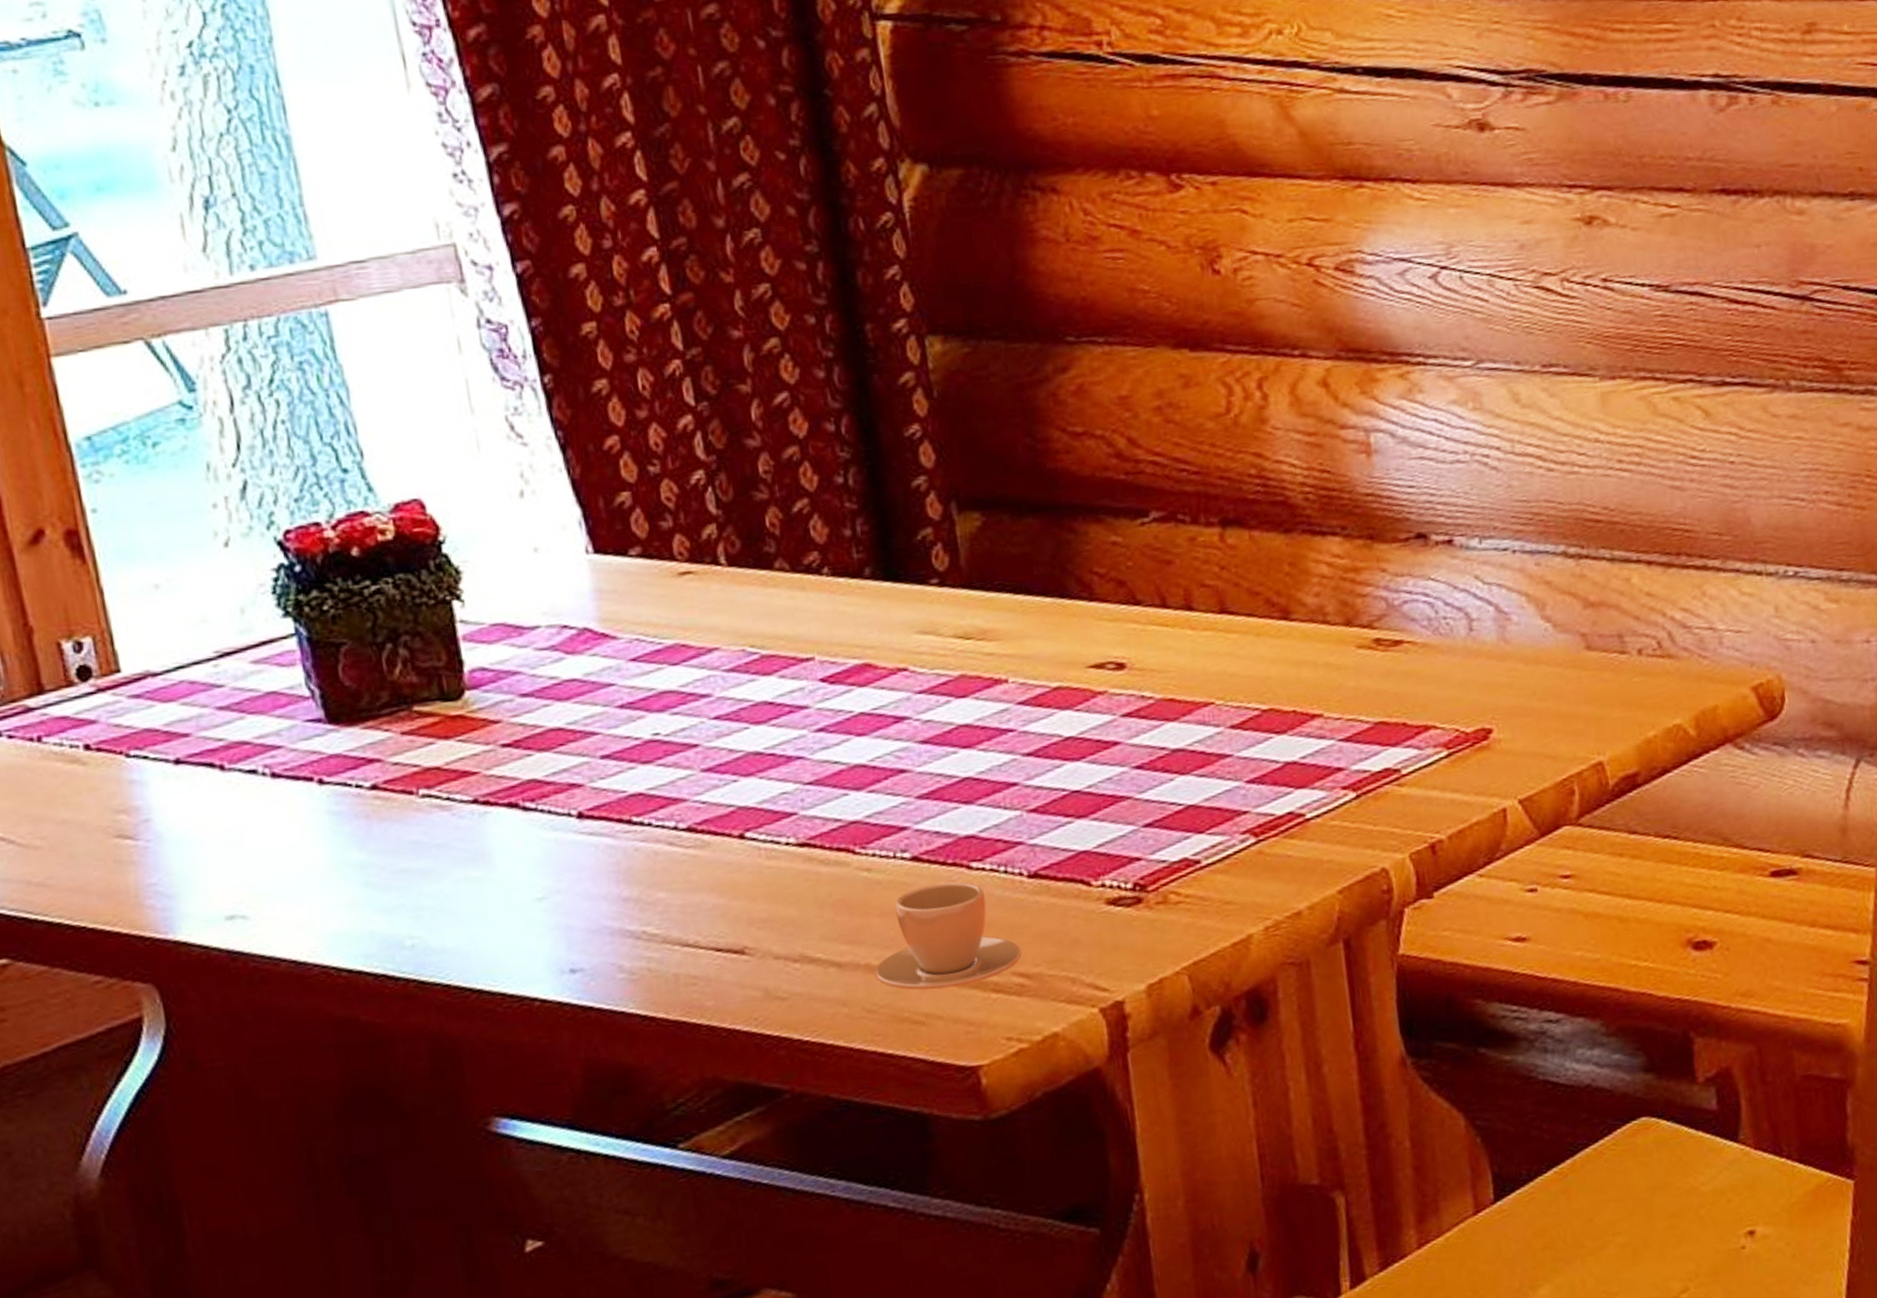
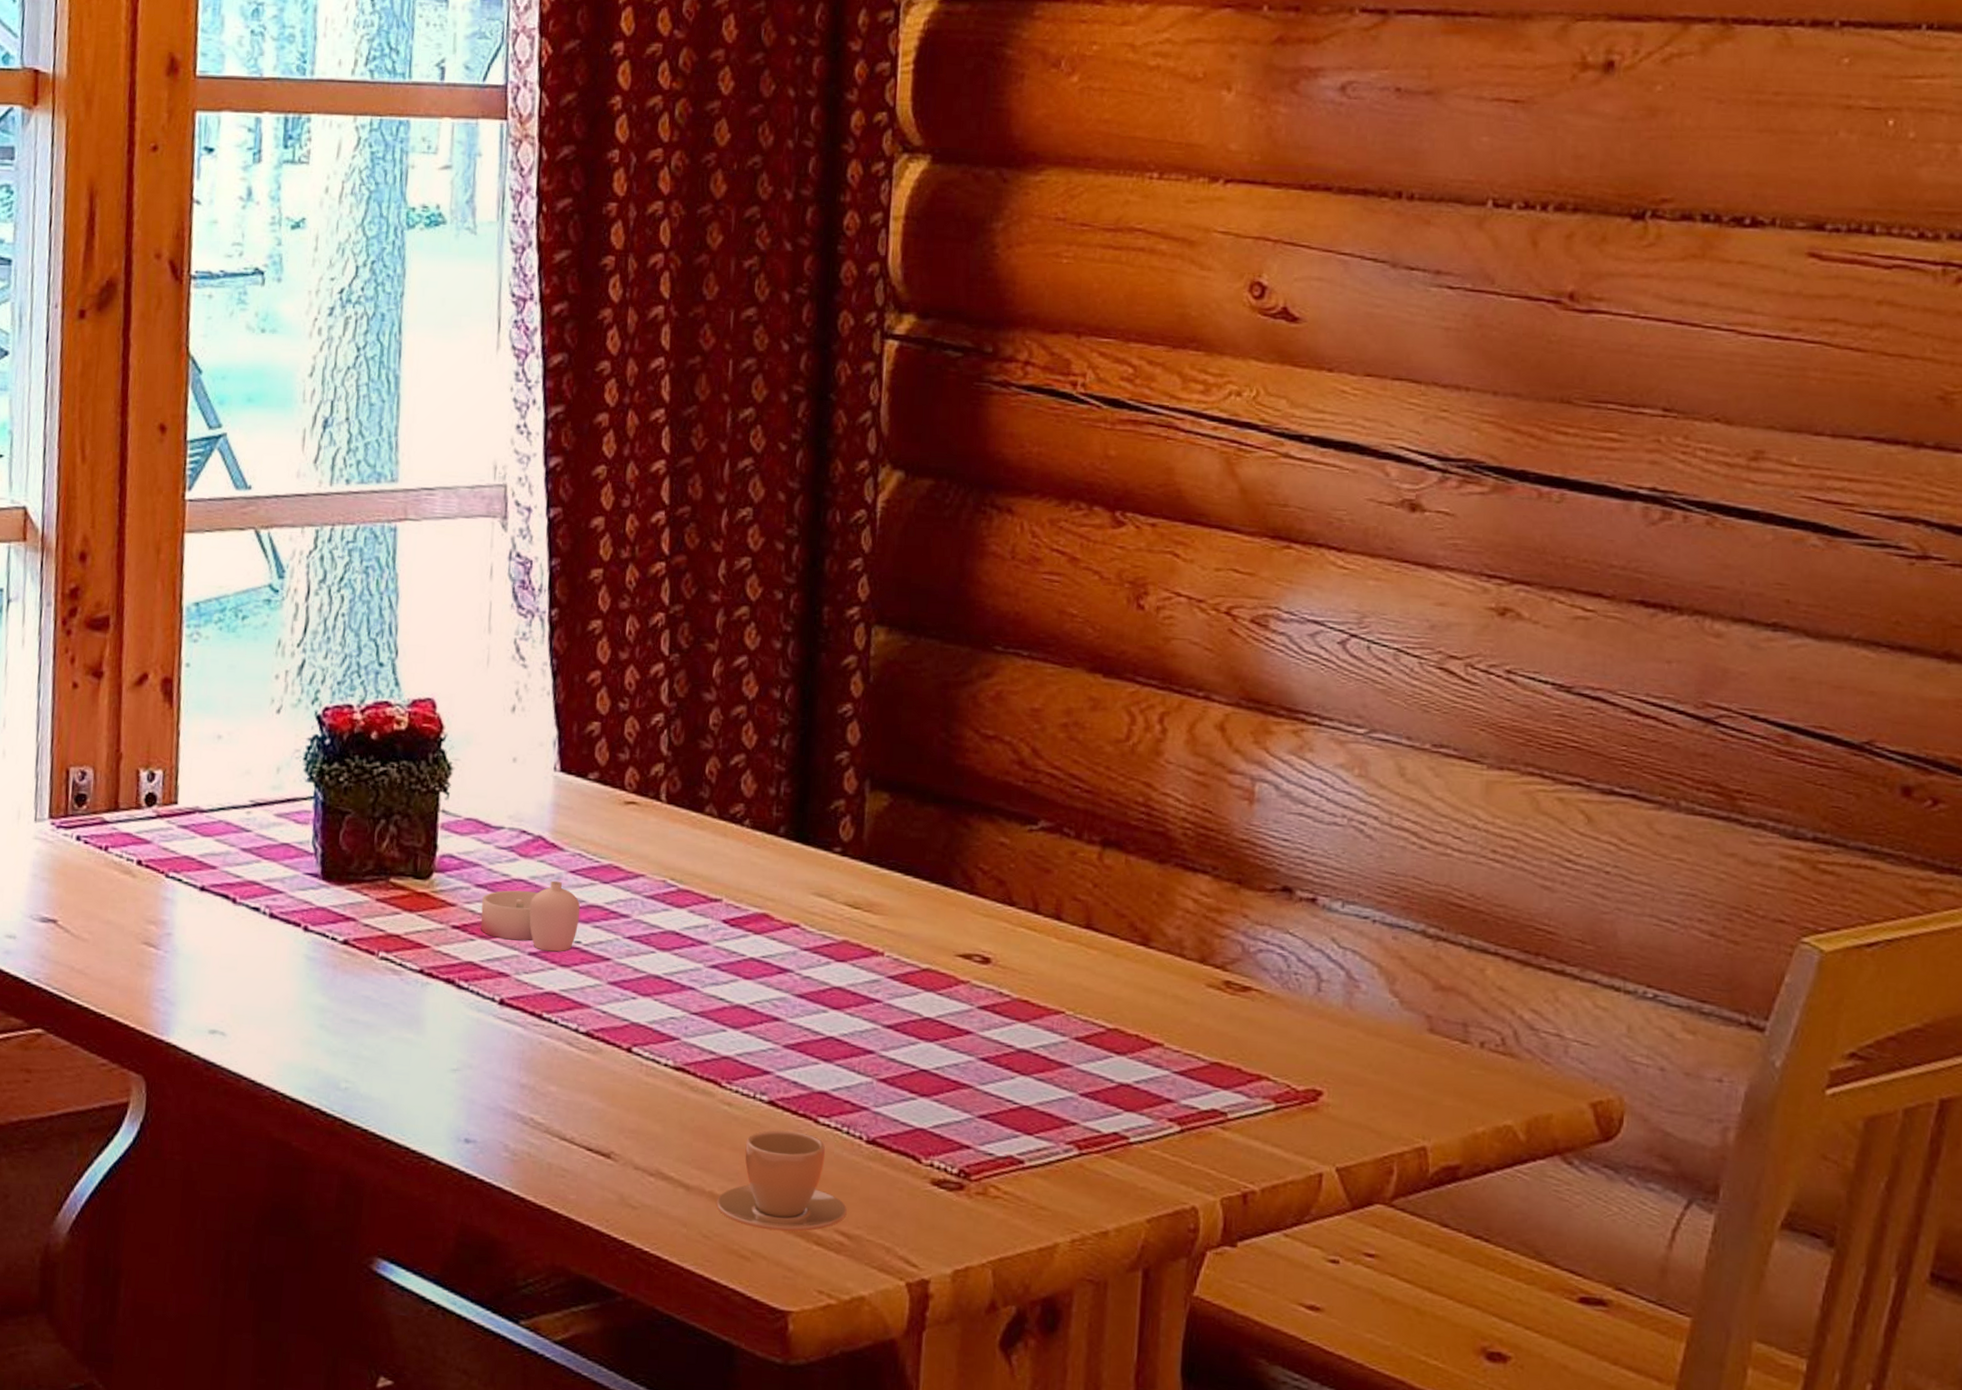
sugar bowl: none [531,672,653,752] -> present [480,881,581,952]

